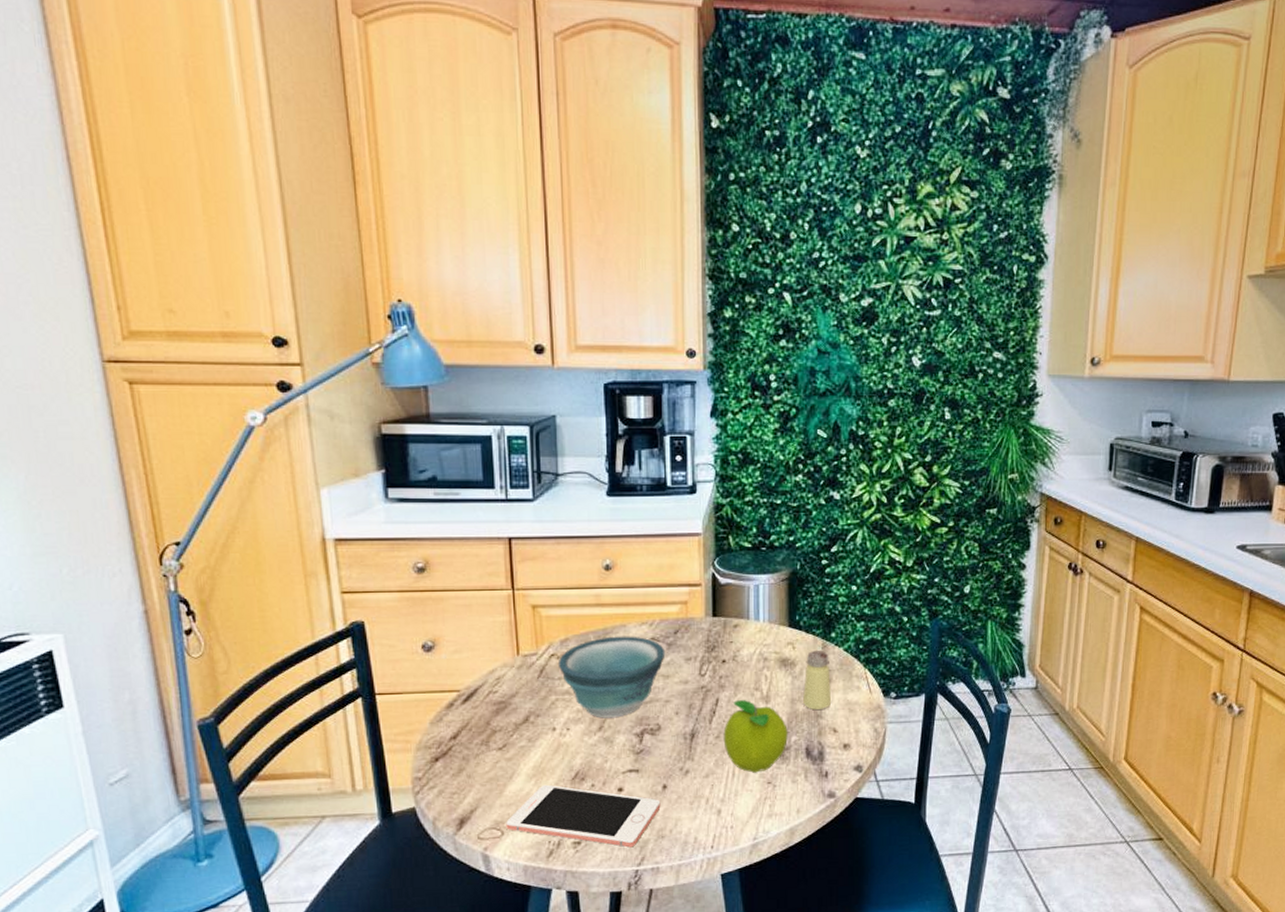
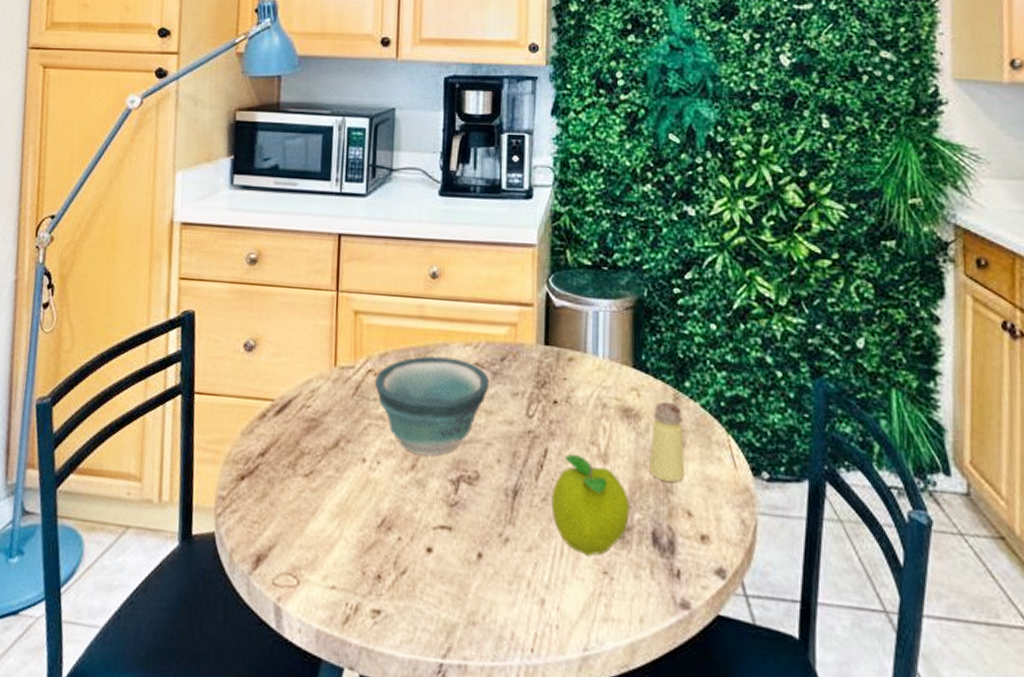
cell phone: present [506,784,661,848] -> none [303,528,474,631]

